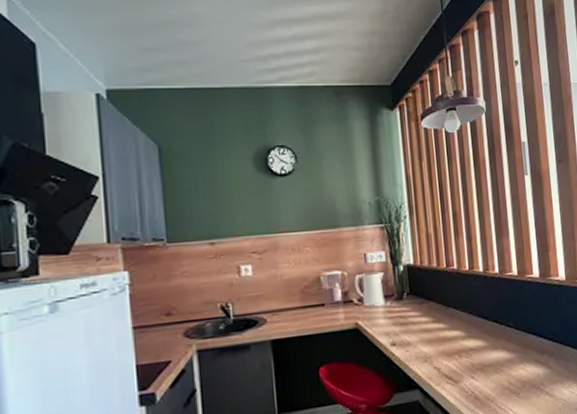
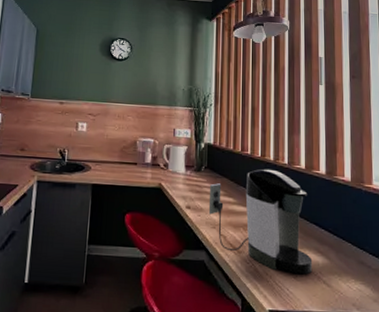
coffee maker: none [414,282,535,393] -> present [208,169,313,275]

